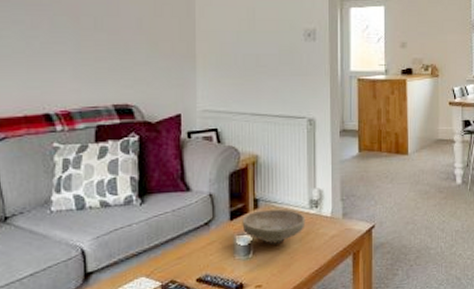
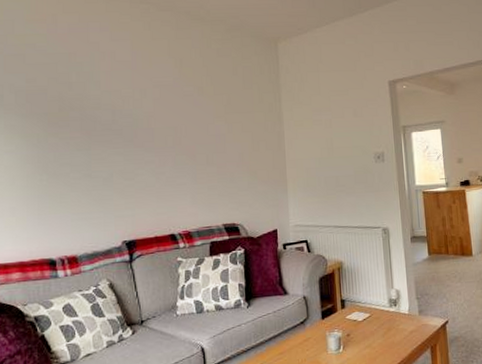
bowl: present [242,208,306,244] -> none [332,308,387,340]

